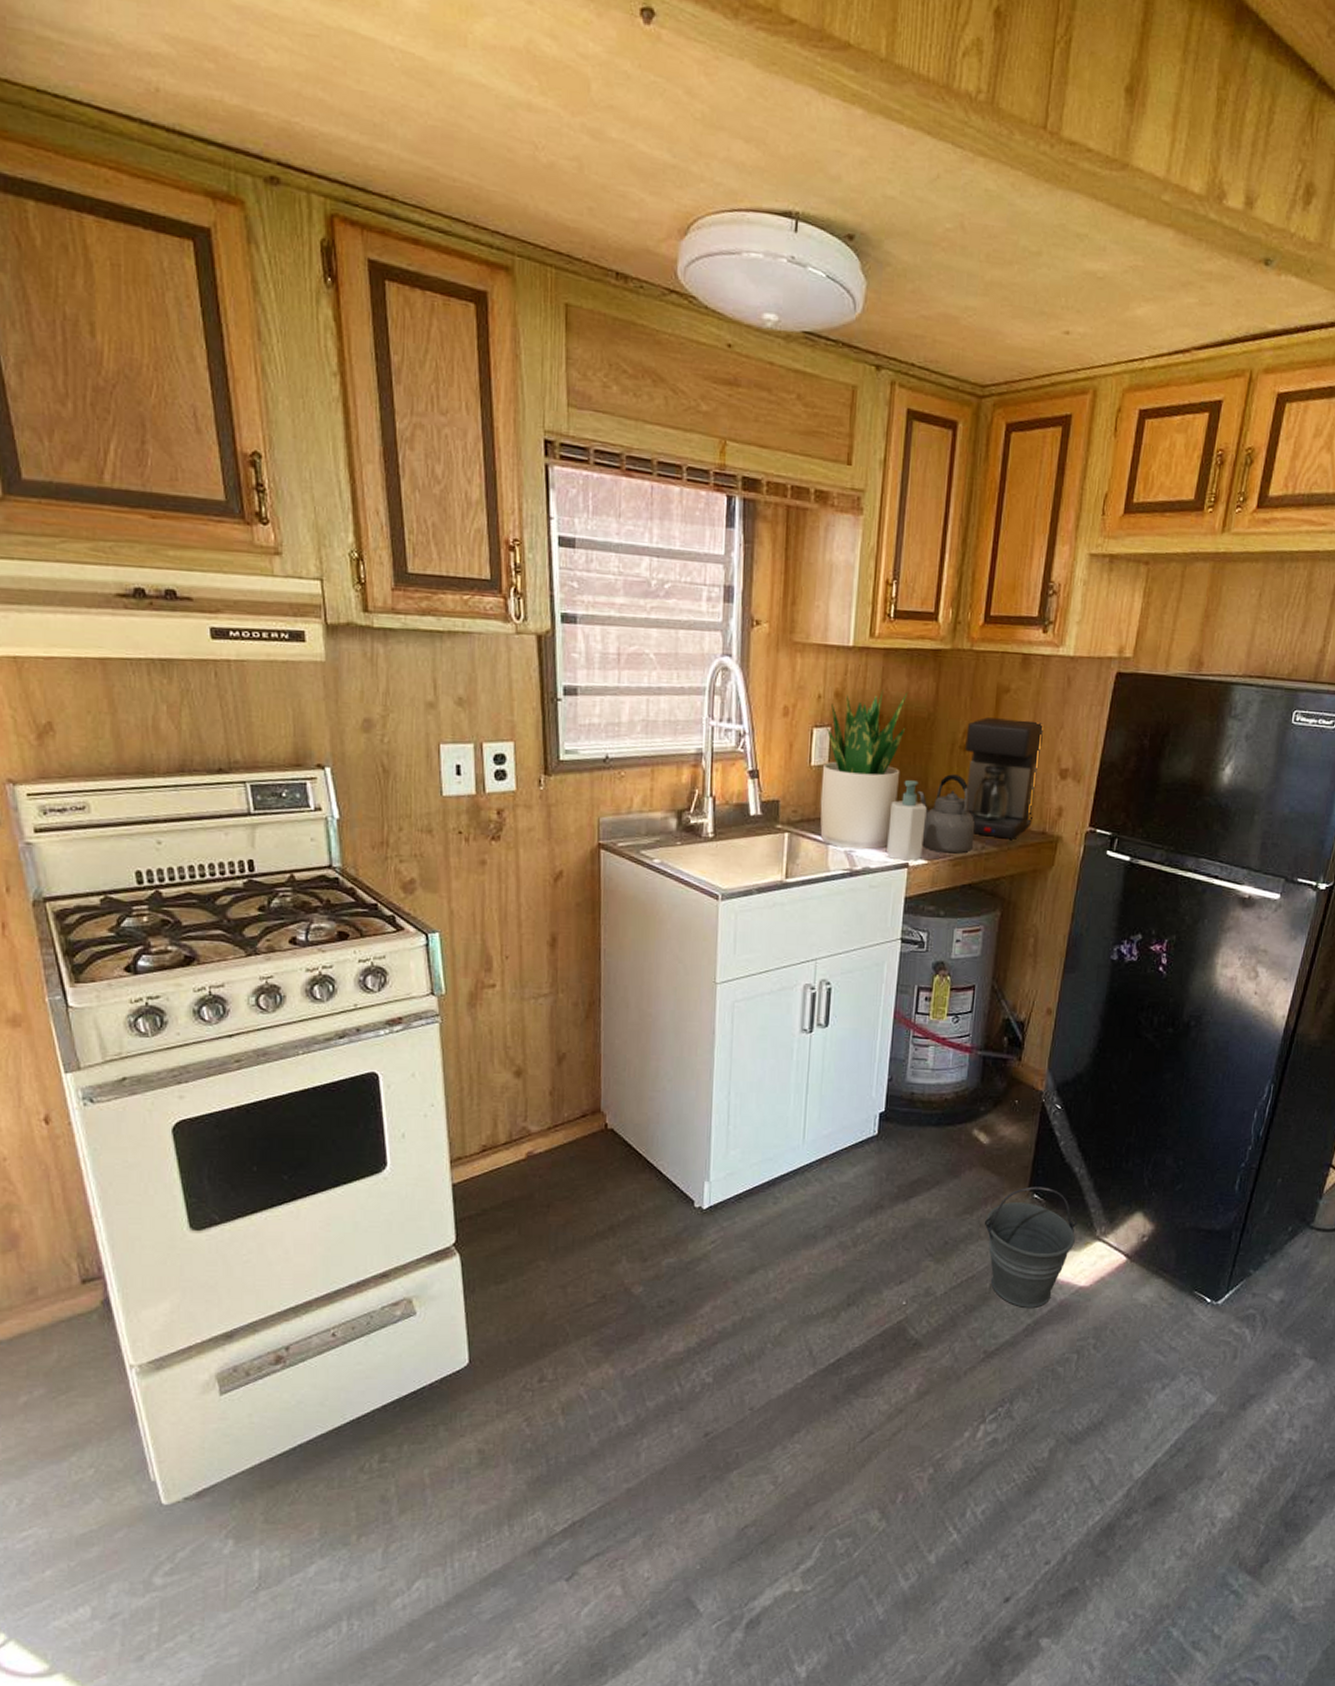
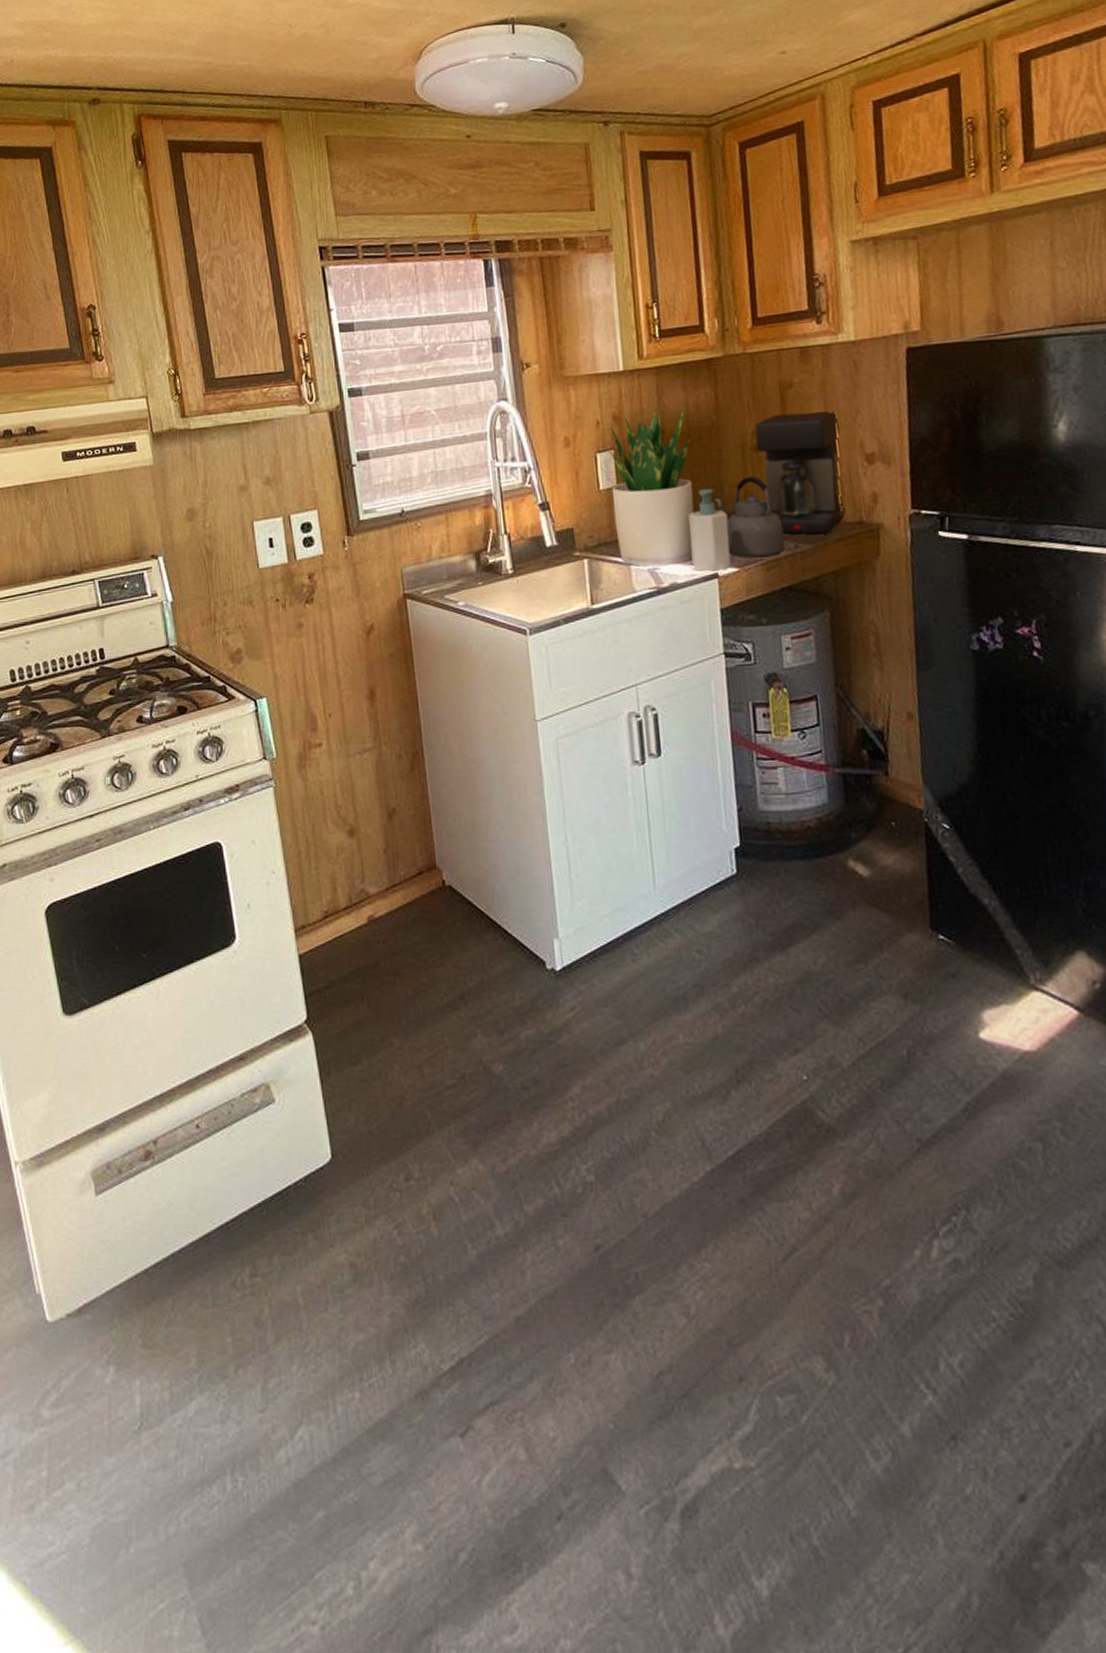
bucket: present [984,1186,1078,1308] -> none [883,925,1005,1081]

